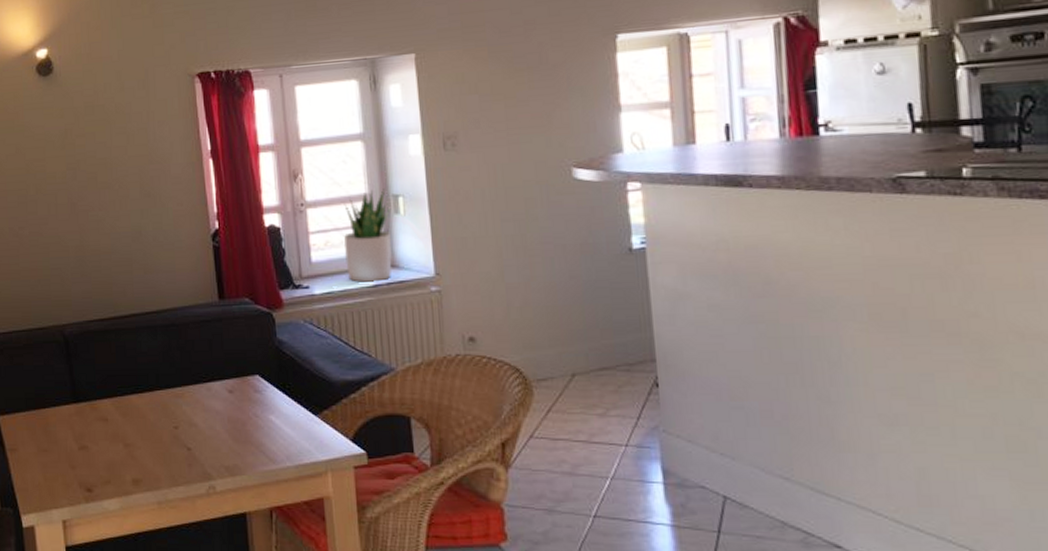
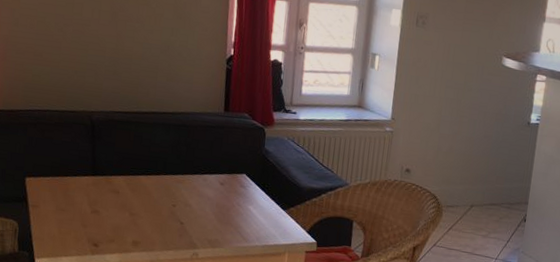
planter: present [344,188,392,282] -> none [326,46,368,118]

